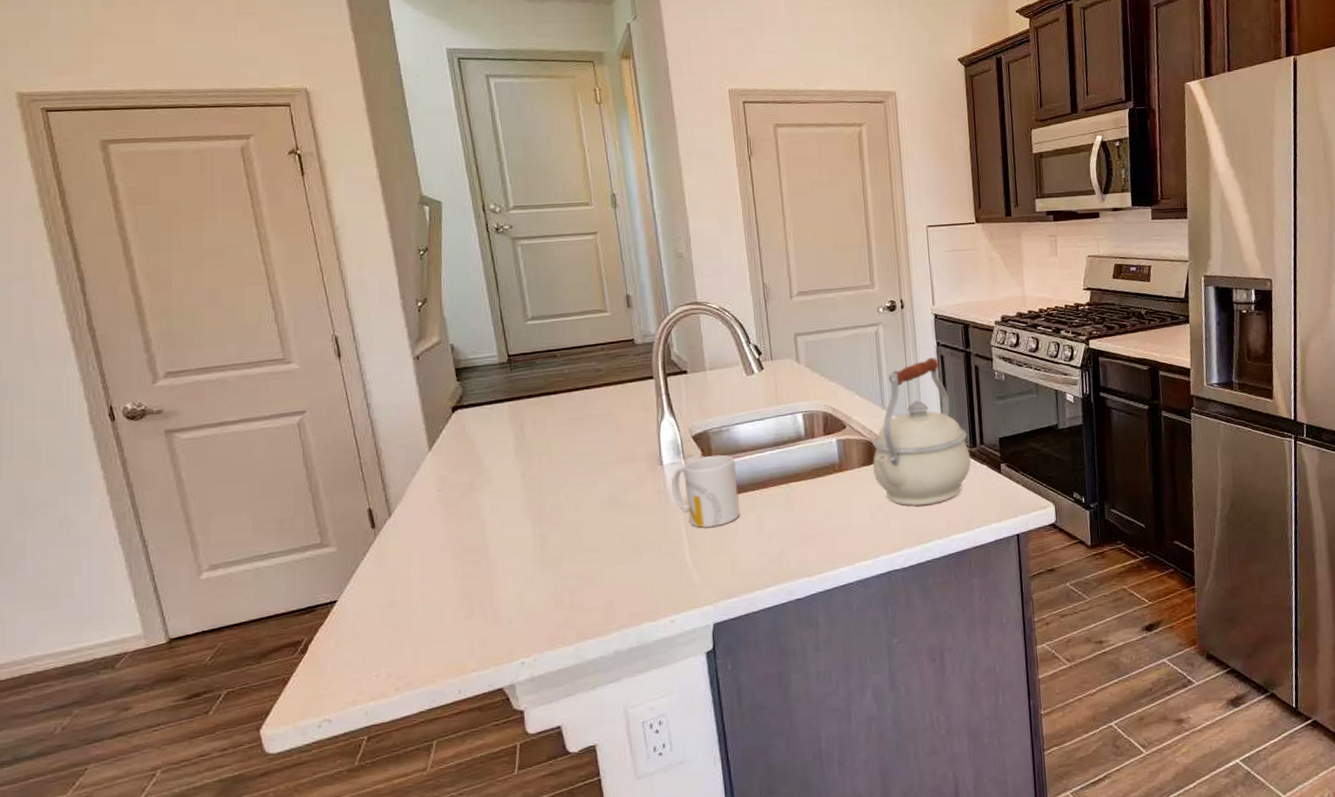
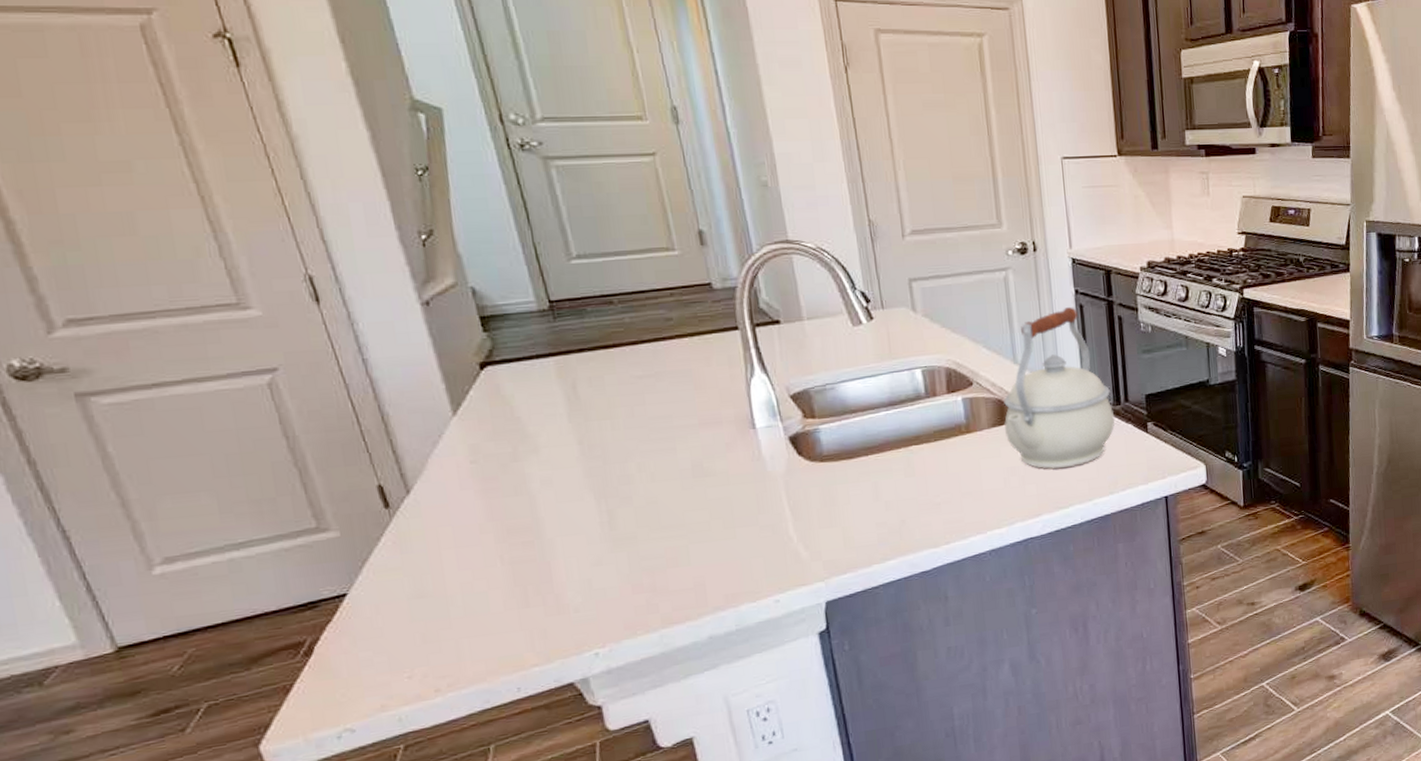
mug: present [671,454,739,528] -> none [767,416,851,498]

